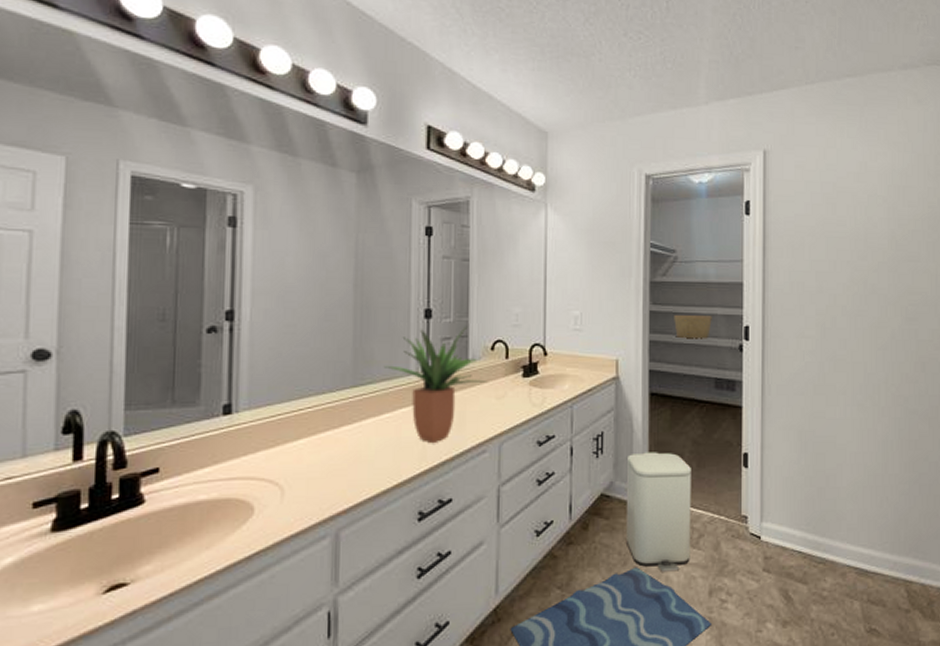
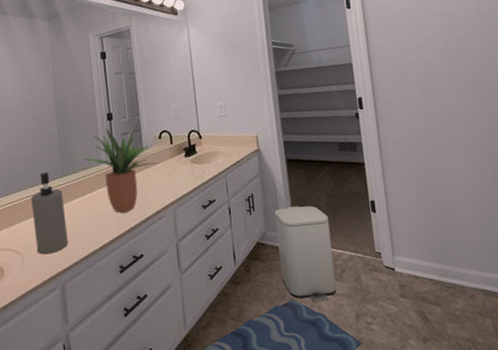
soap dispenser: none [304,378,352,490] -> present [31,171,68,255]
basket: present [674,315,712,339] -> none [298,93,330,114]

